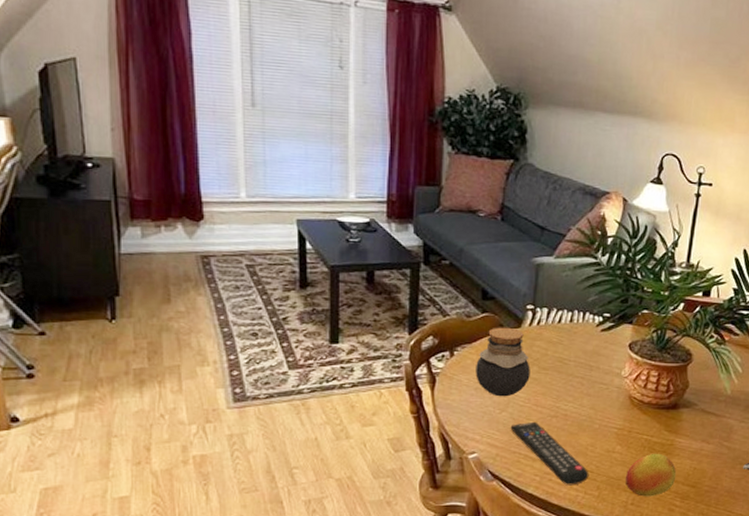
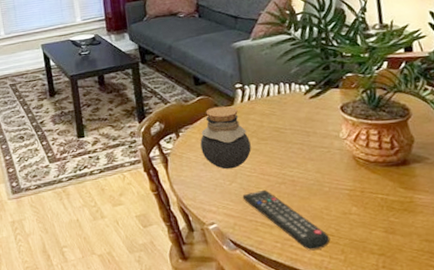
fruit: present [625,453,677,497] -> none [369,211,426,259]

